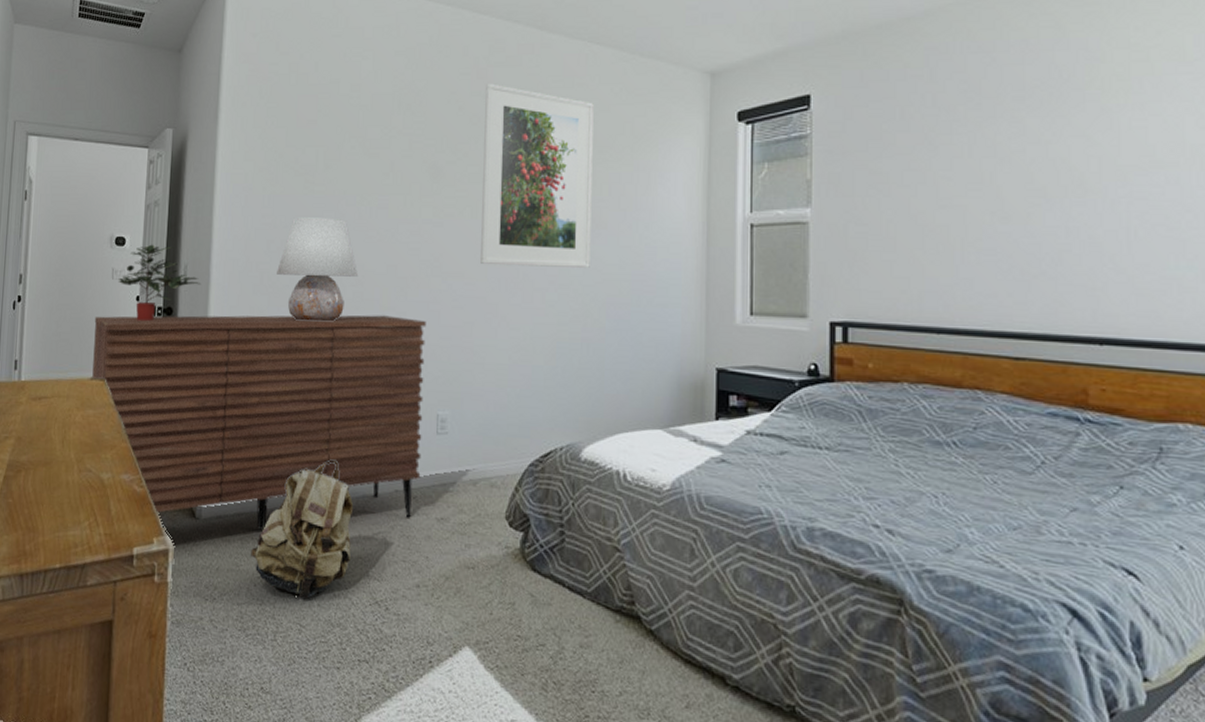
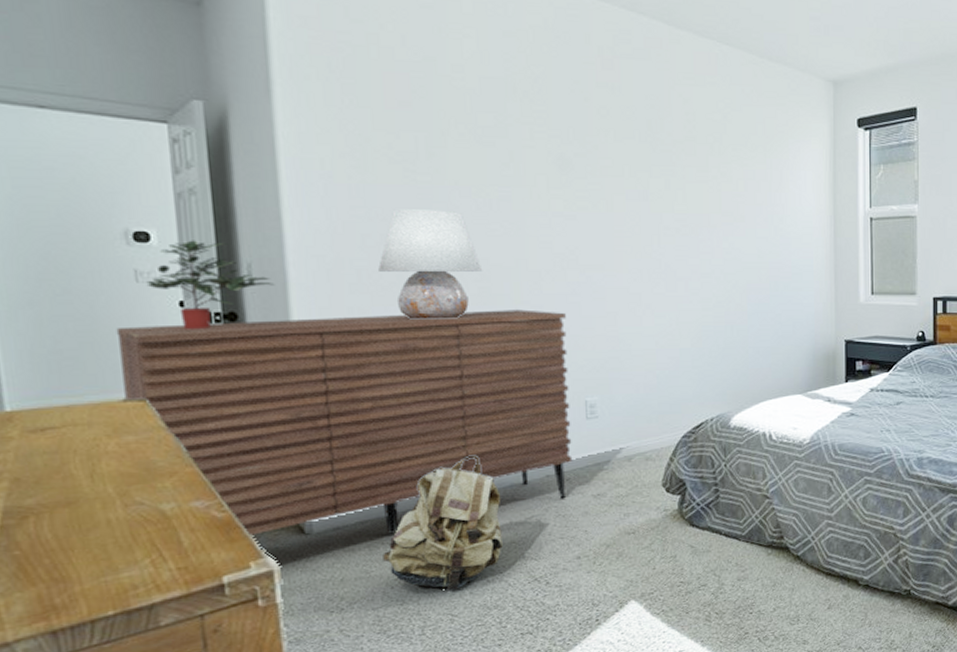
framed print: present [481,83,594,269] -> none [613,75,730,259]

